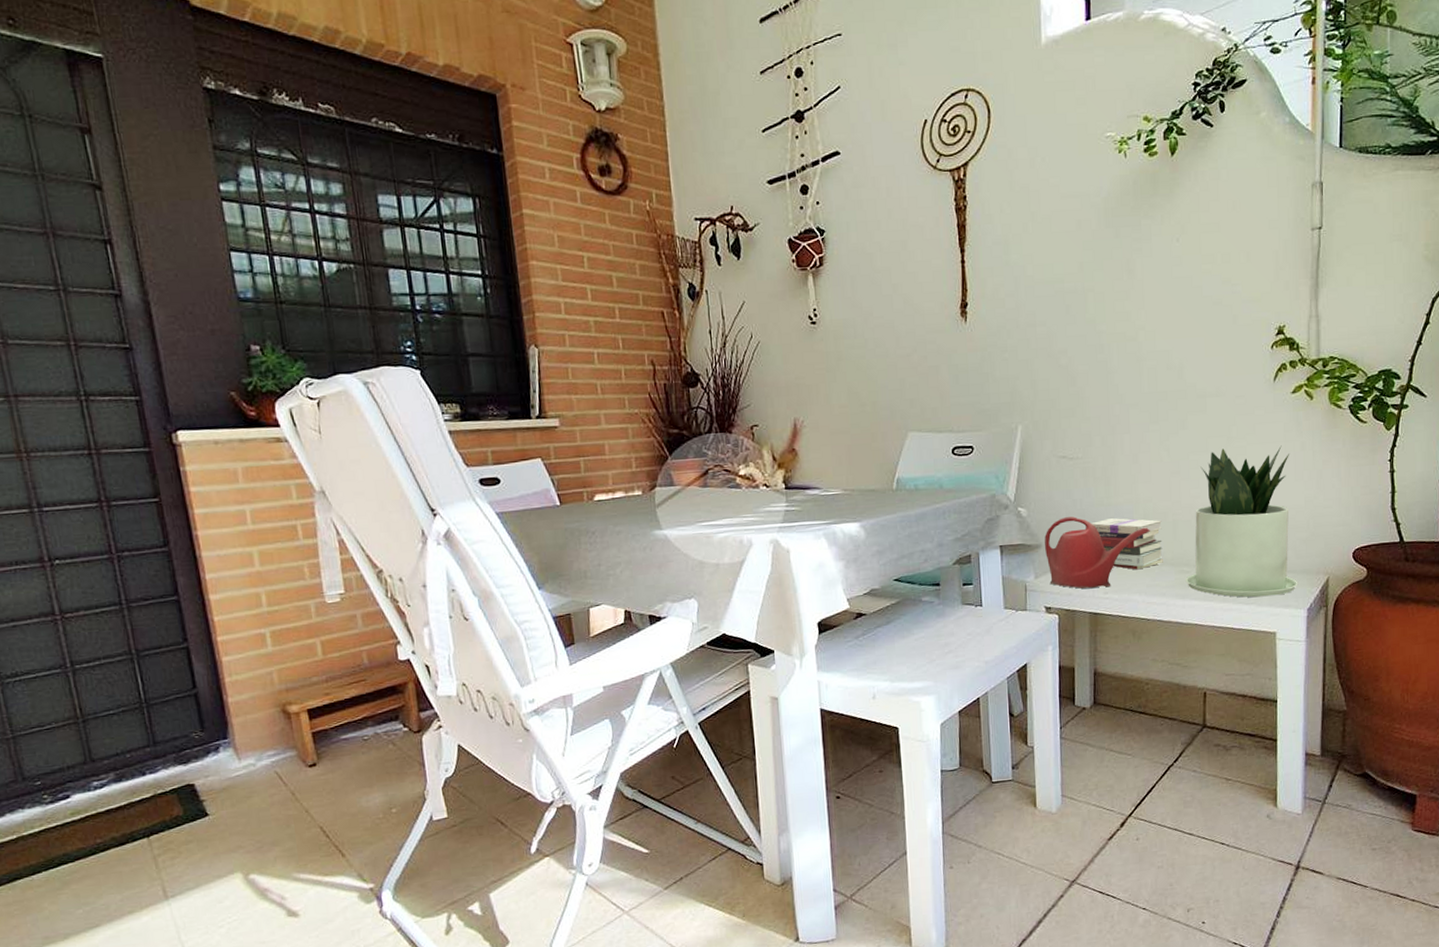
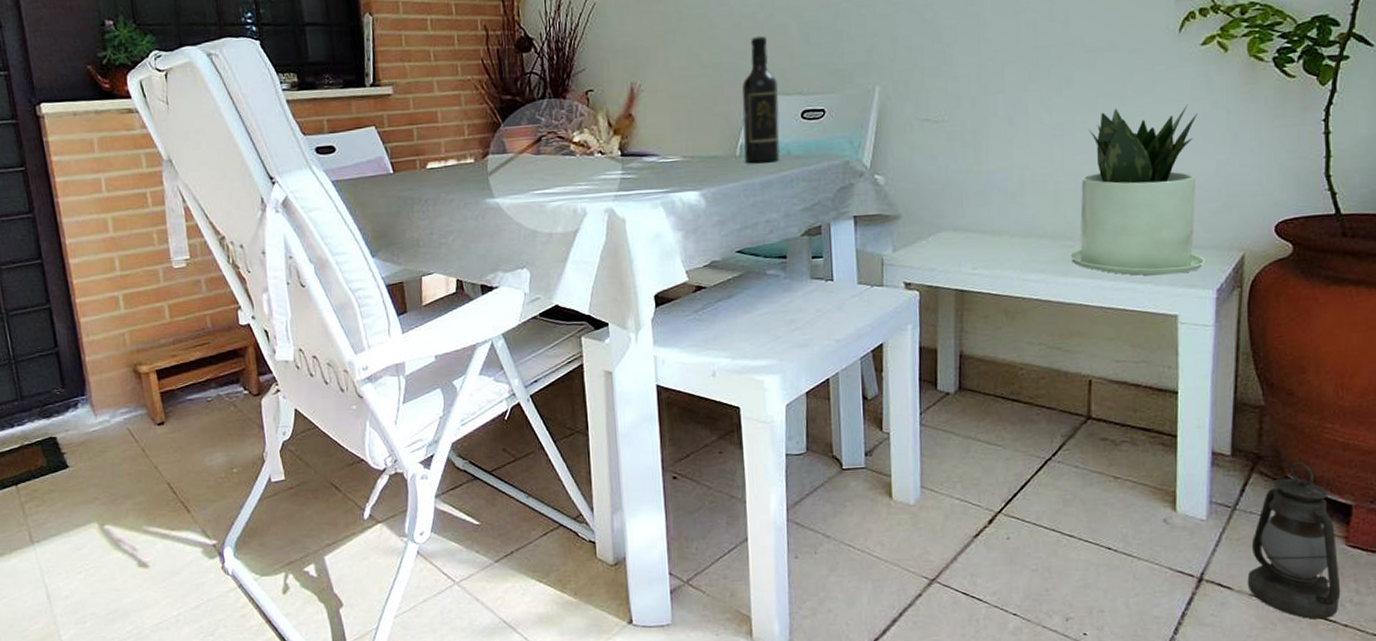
wine bottle: none [897,376,934,497] -> present [742,35,781,164]
watering can: present [1045,517,1151,589] -> none [904,185,1028,264]
books: present [1092,518,1163,570] -> none [959,186,1042,244]
lantern: none [1335,758,1409,897] -> present [1247,461,1341,620]

